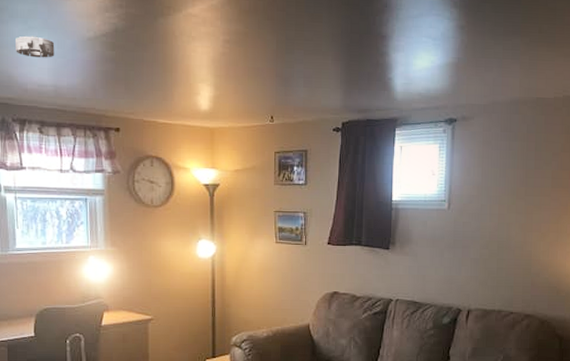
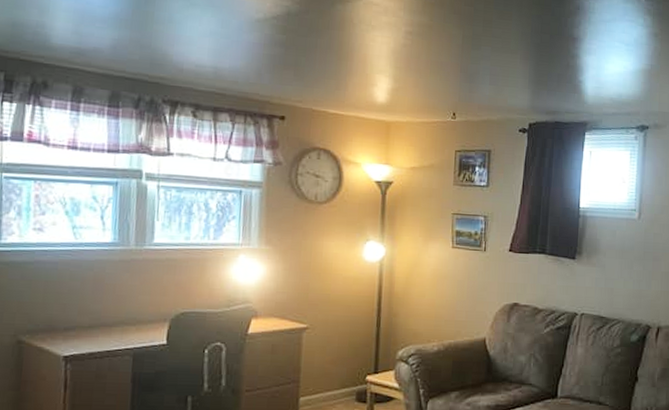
smoke detector: present [16,35,55,58] -> none [173,12,219,38]

